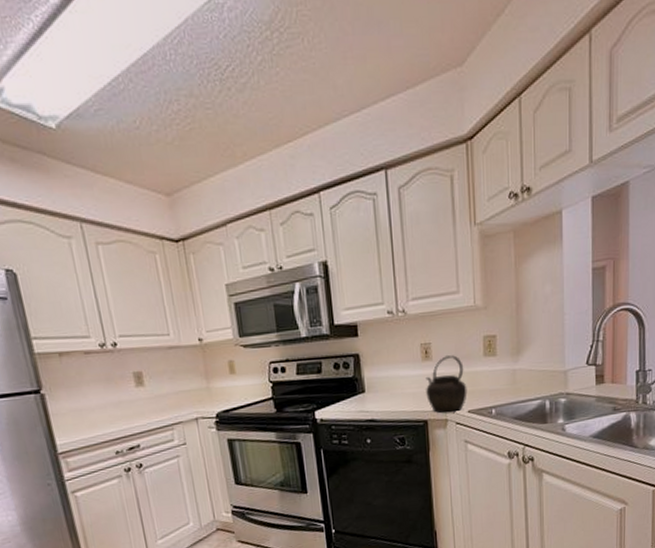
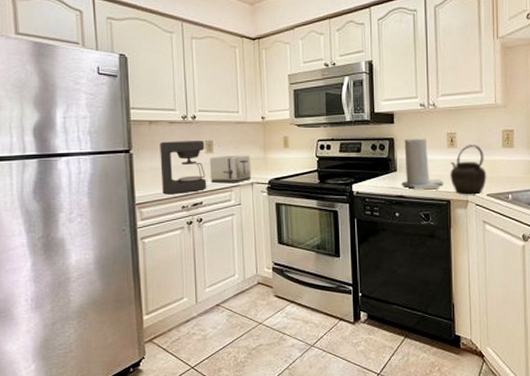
coffee maker: none [76,372,143,440] -> present [160,141,207,195]
toaster: none [140,385,195,421] -> present [209,155,252,183]
paper towel: none [371,351,420,413] -> present [401,138,444,191]

